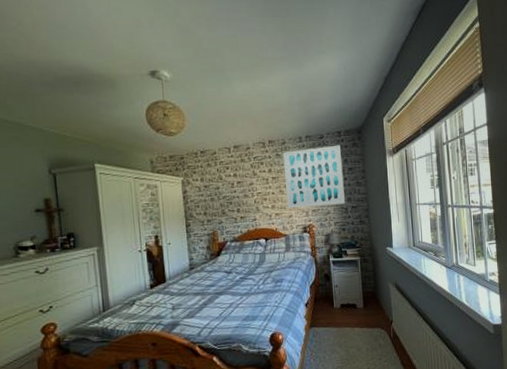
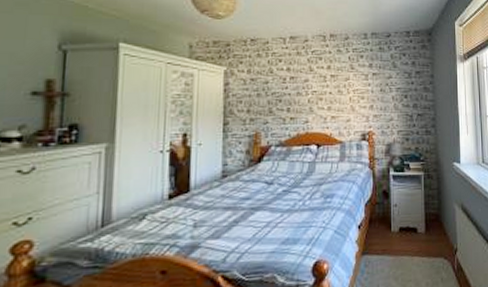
wall art: present [283,145,345,209] -> none [344,45,410,112]

